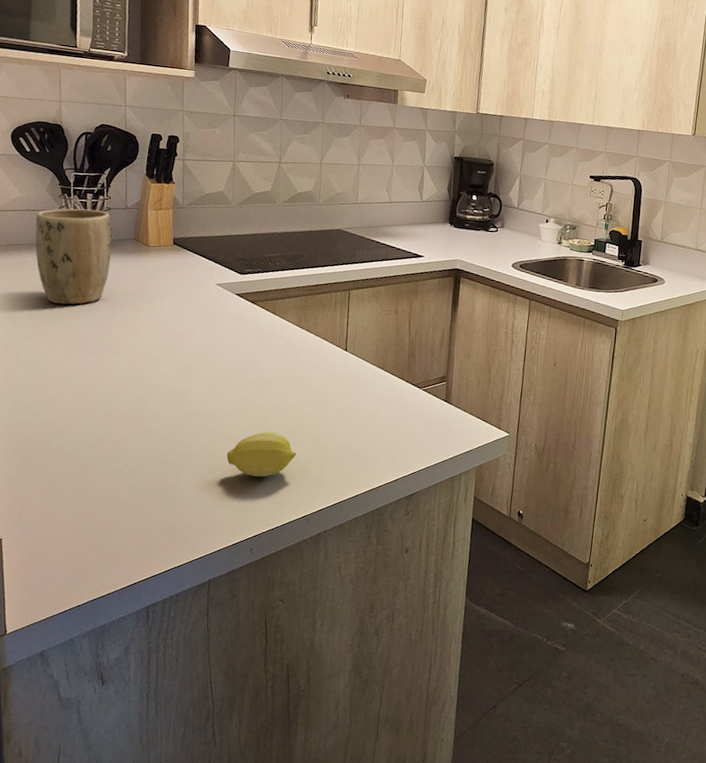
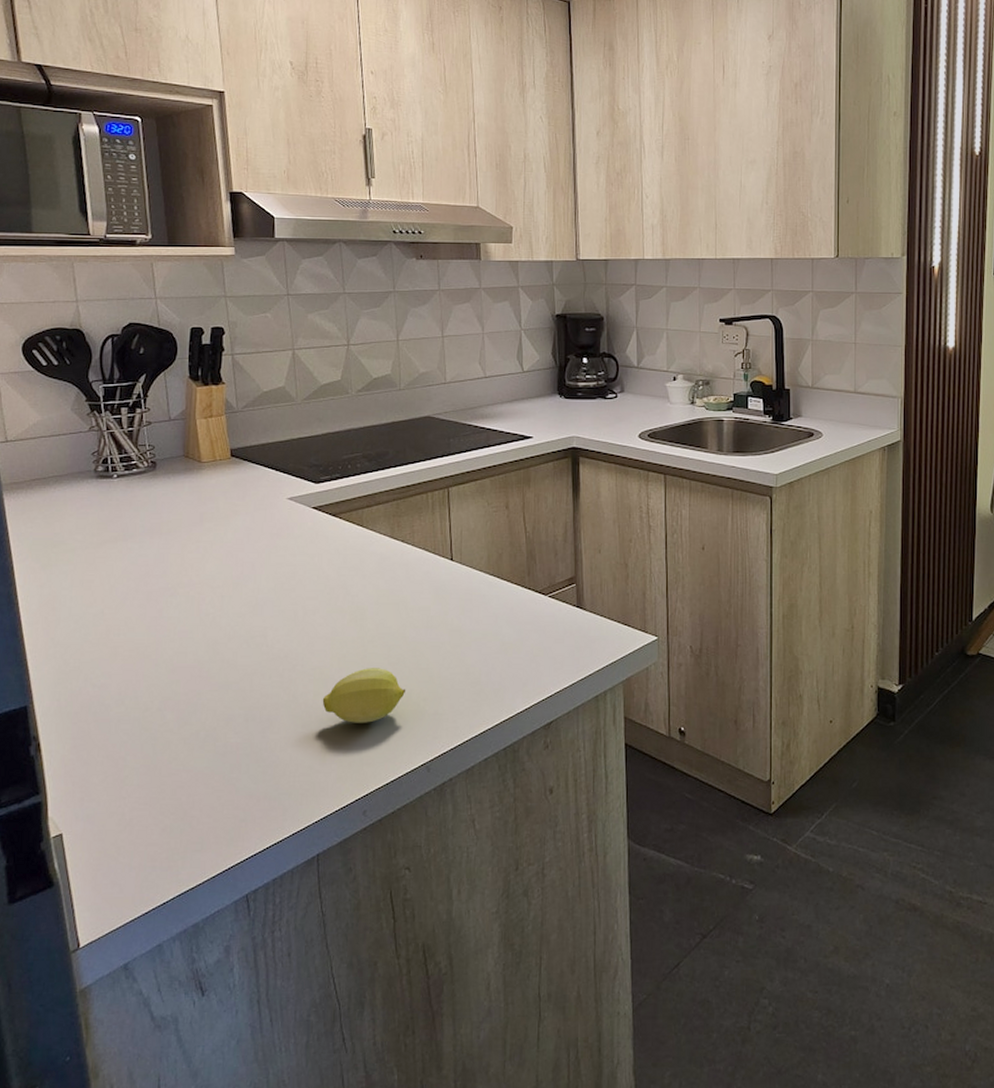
plant pot: present [35,208,112,305] -> none [62,426,158,543]

